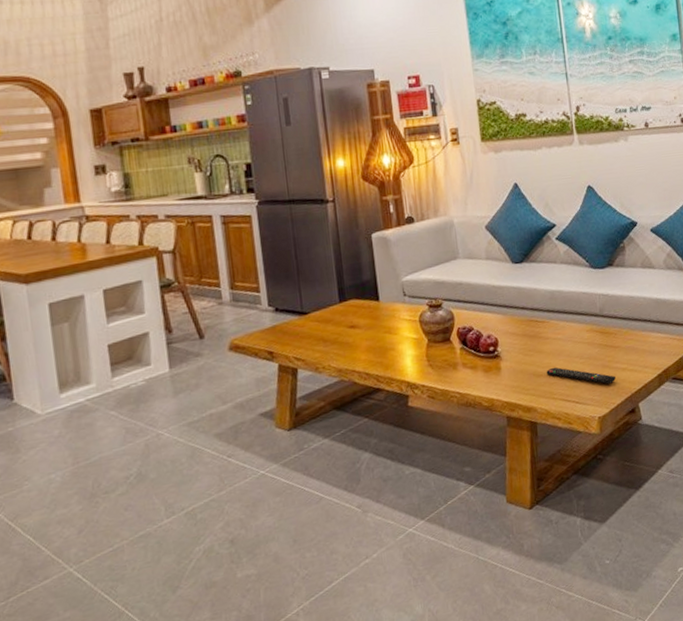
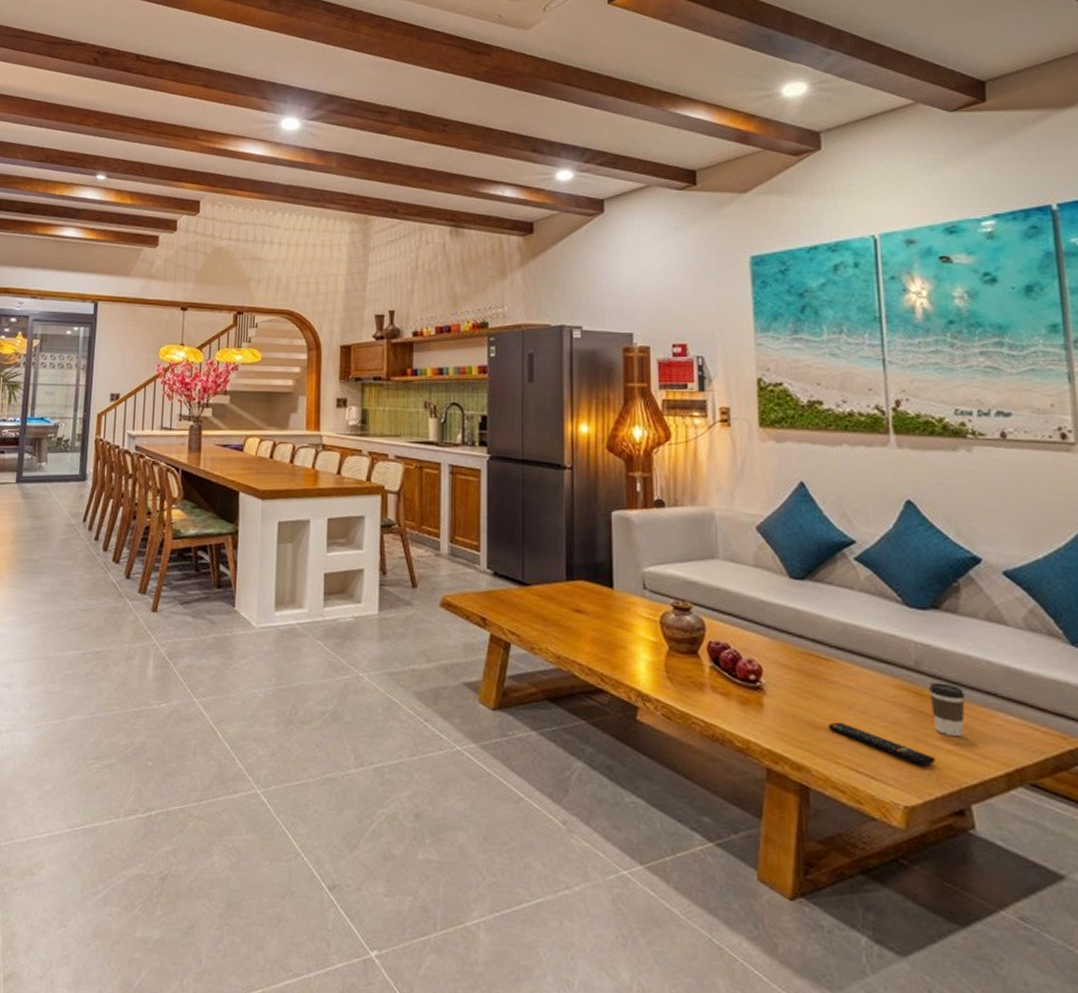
coffee cup: none [609,320,632,358] -> present [929,682,965,737]

